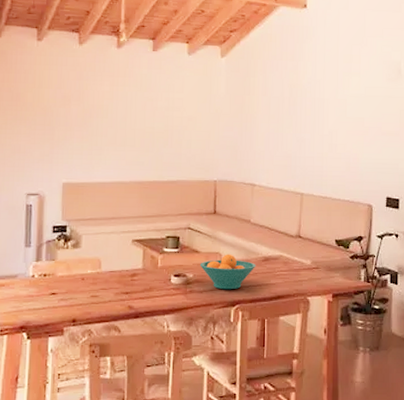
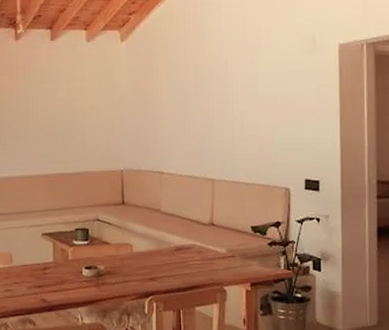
fruit bowl: present [199,254,256,290] -> none [110,244,169,281]

